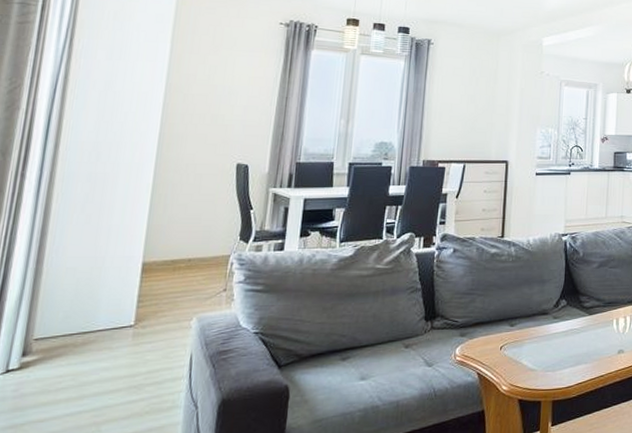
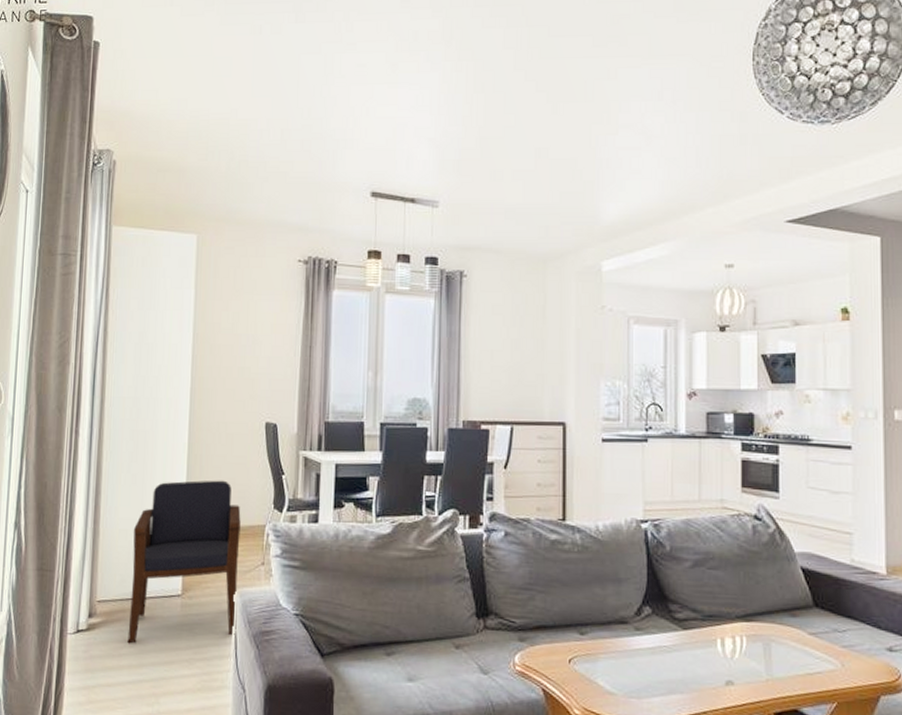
armchair: none [67,217,205,378] -> present [127,480,241,644]

